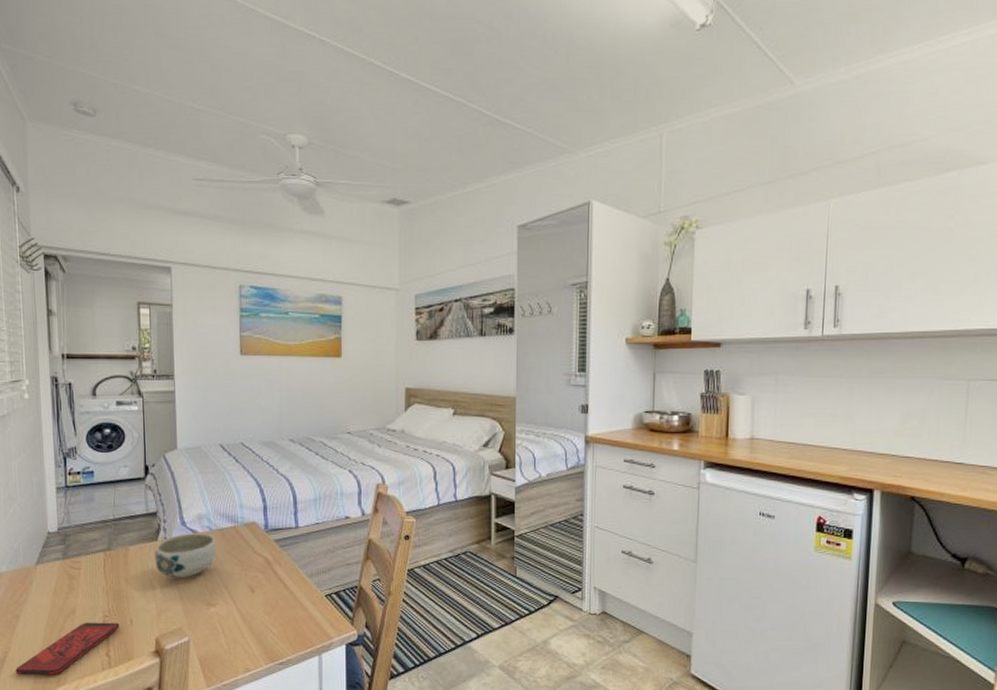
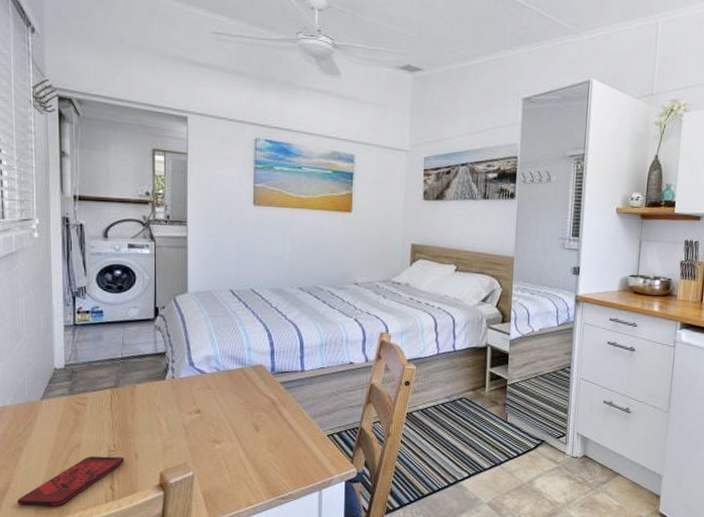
bowl: present [154,533,216,578] -> none [162,373,223,416]

